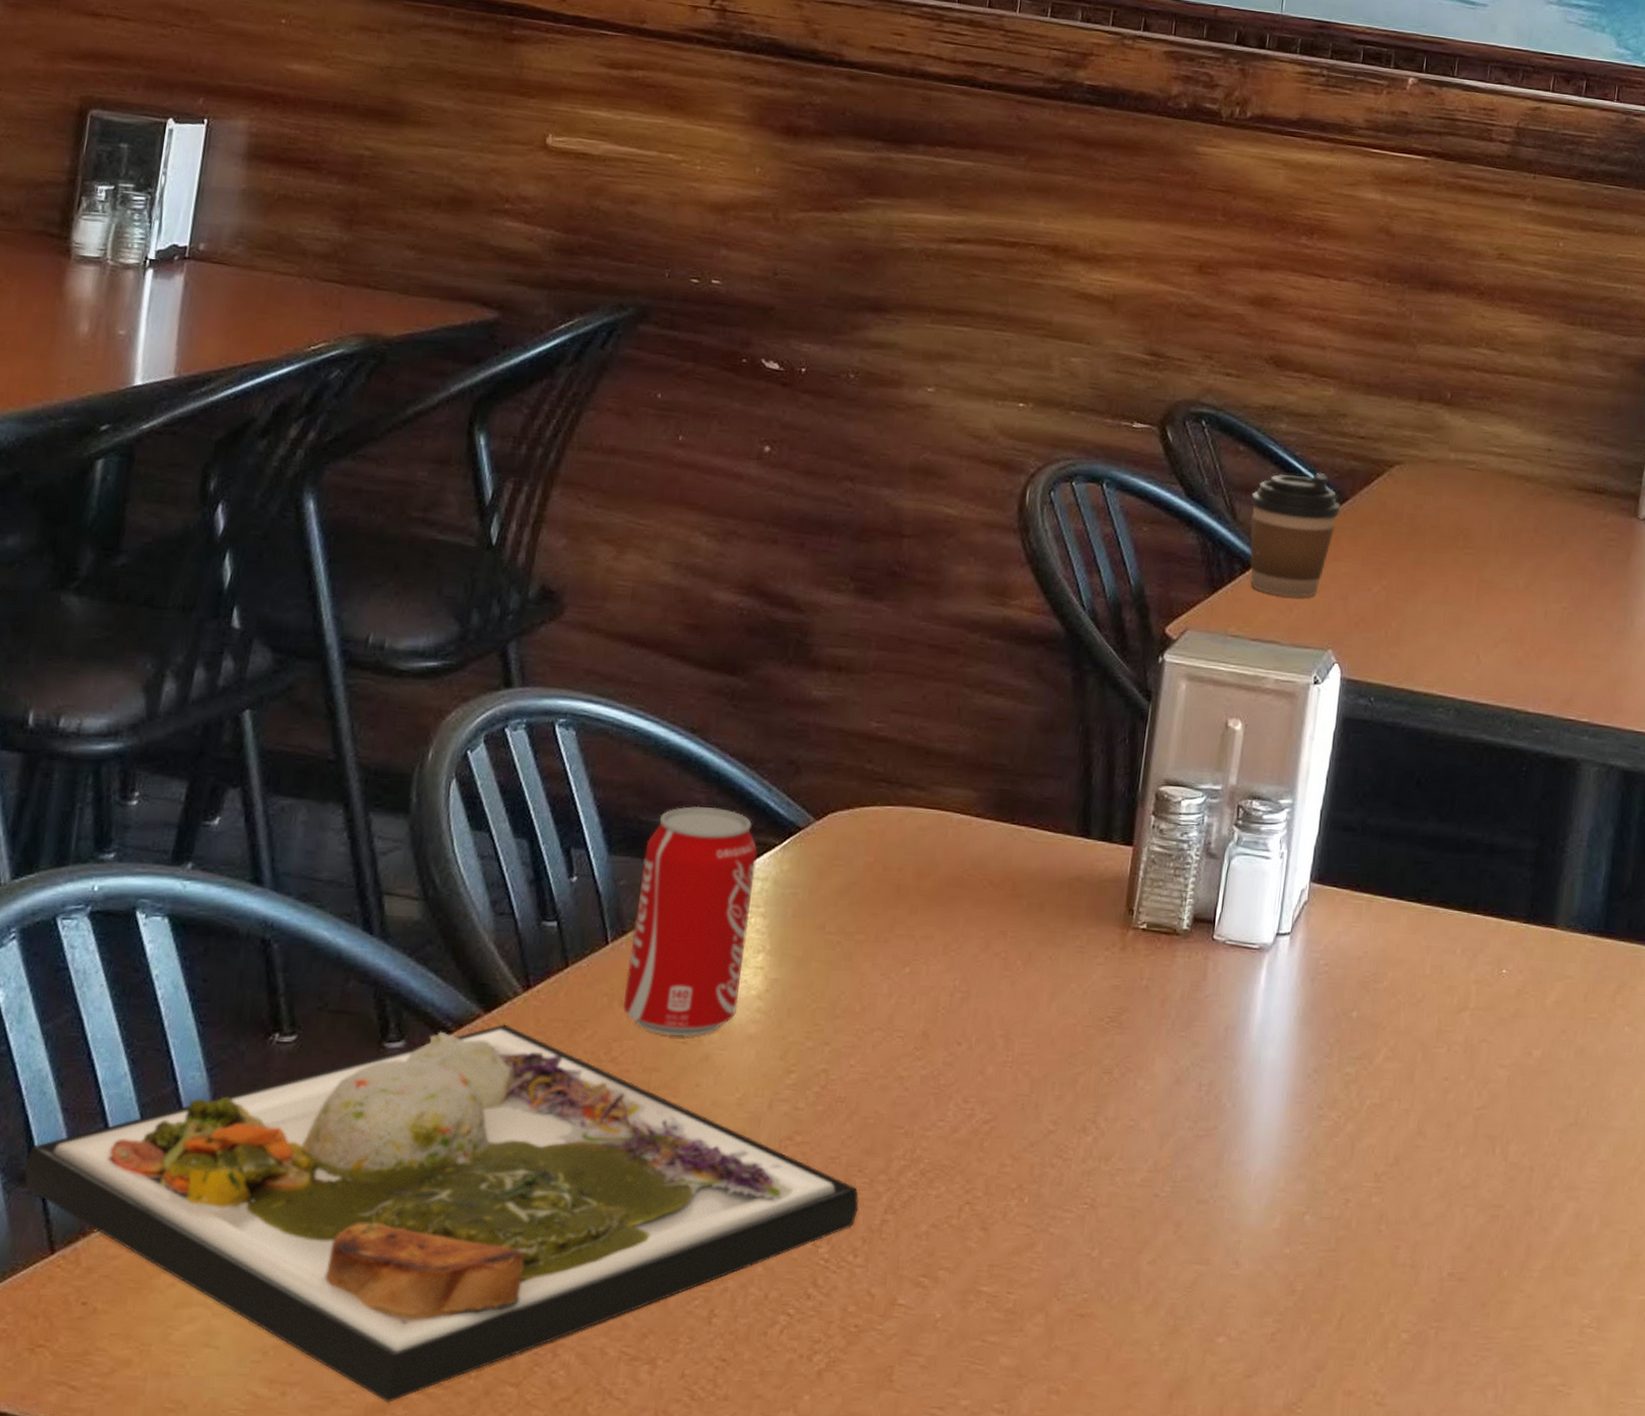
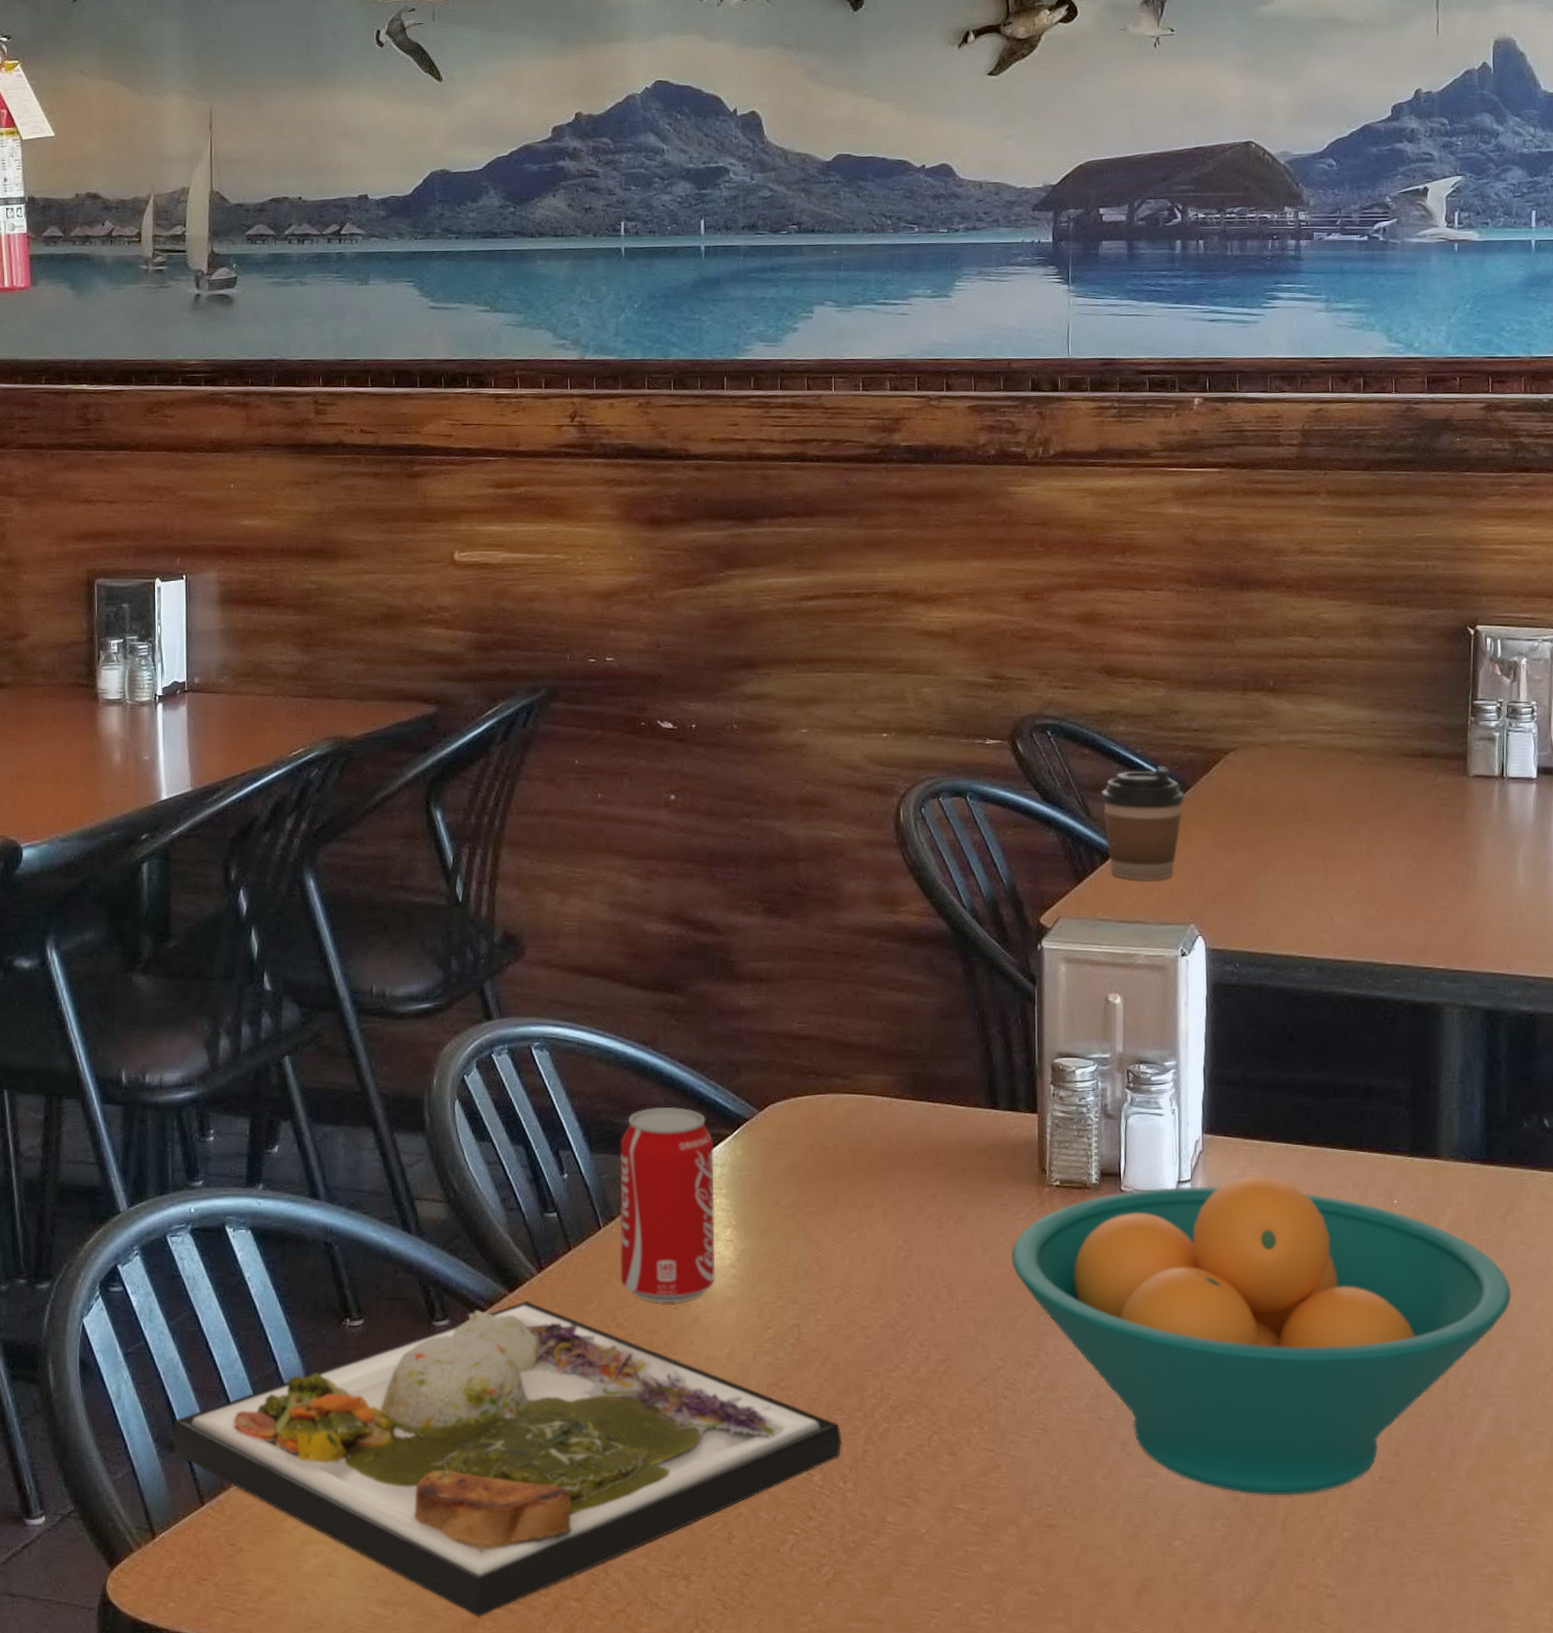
fruit bowl: none [1080,931,1611,1291] -> present [1010,1175,1511,1496]

